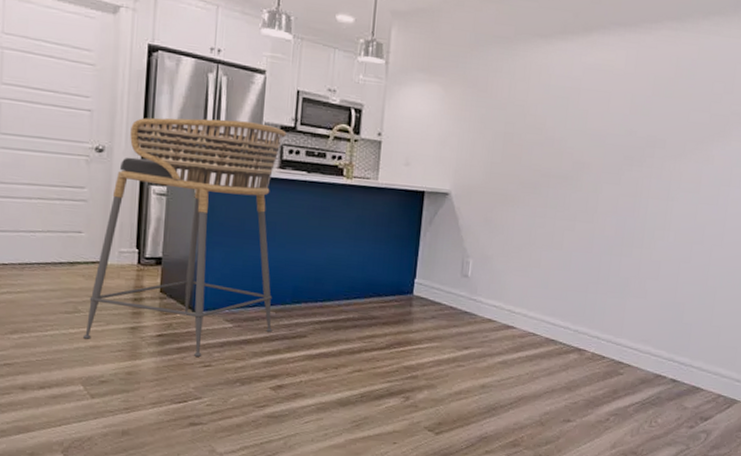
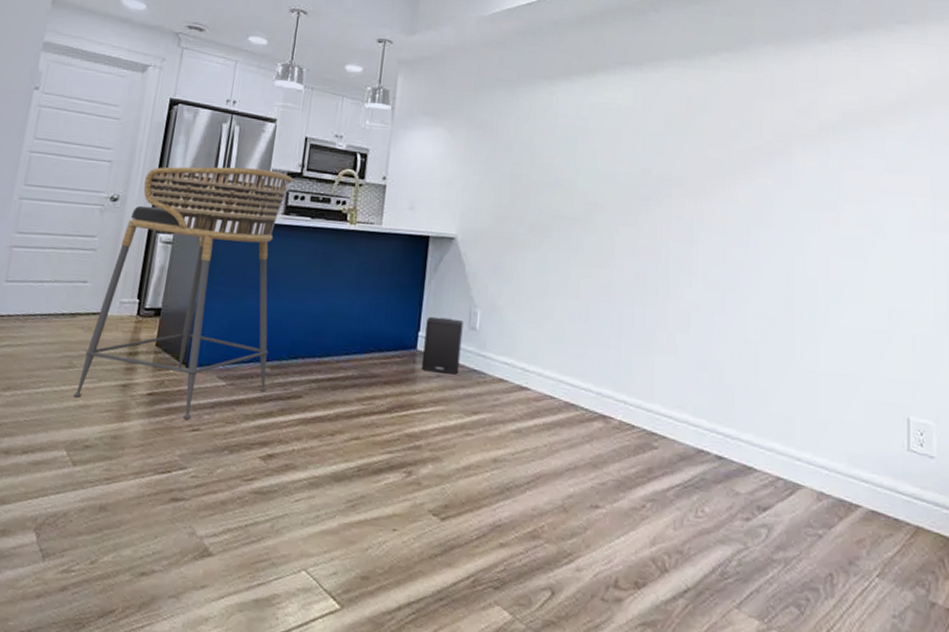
pedal bin: none [417,265,457,316] -> present [421,316,464,375]

